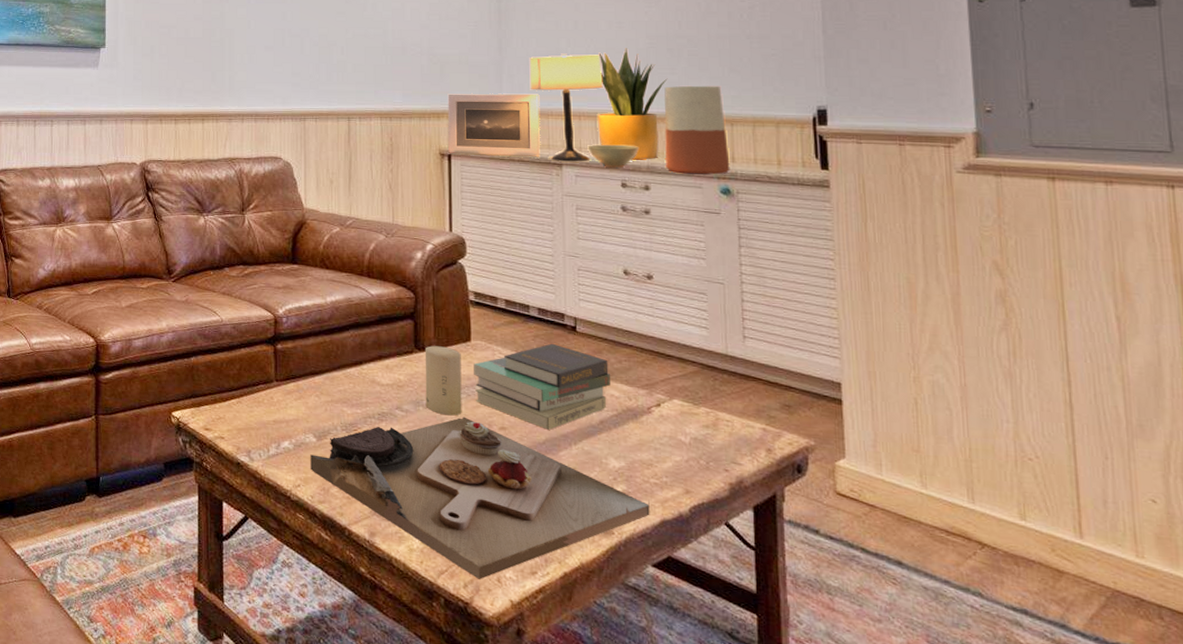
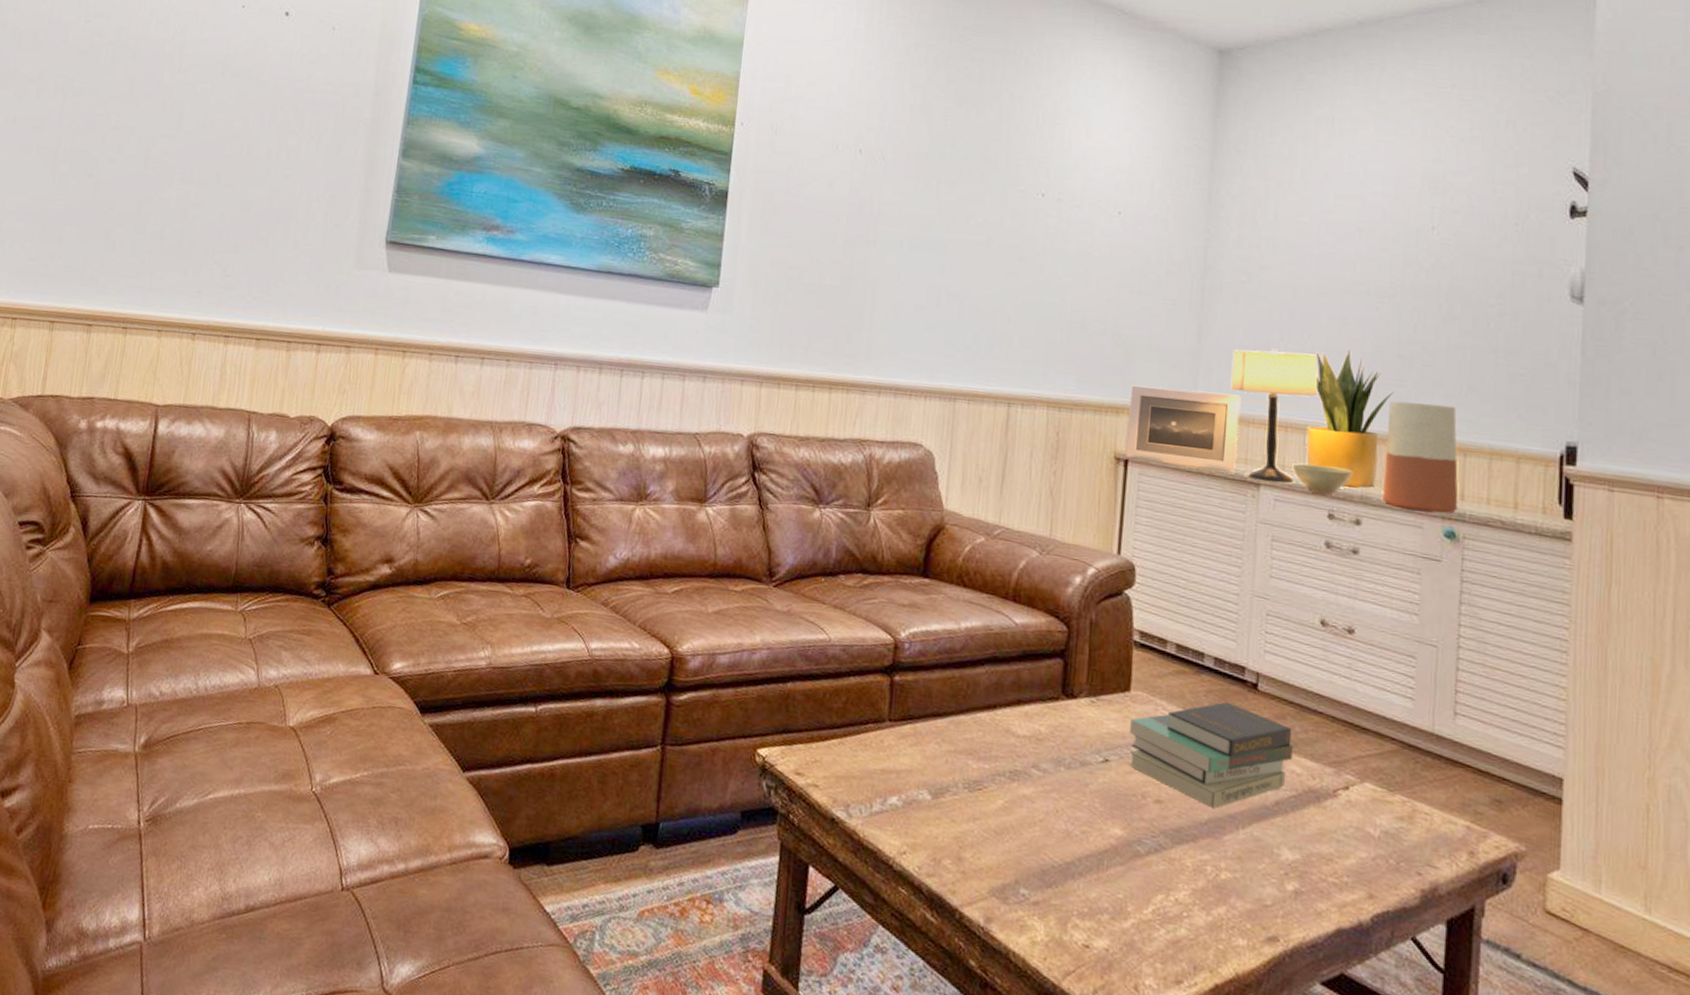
decorative tray: present [310,417,650,580] -> none [920,783,1325,985]
candle: present [424,346,462,416] -> none [1068,692,1117,782]

